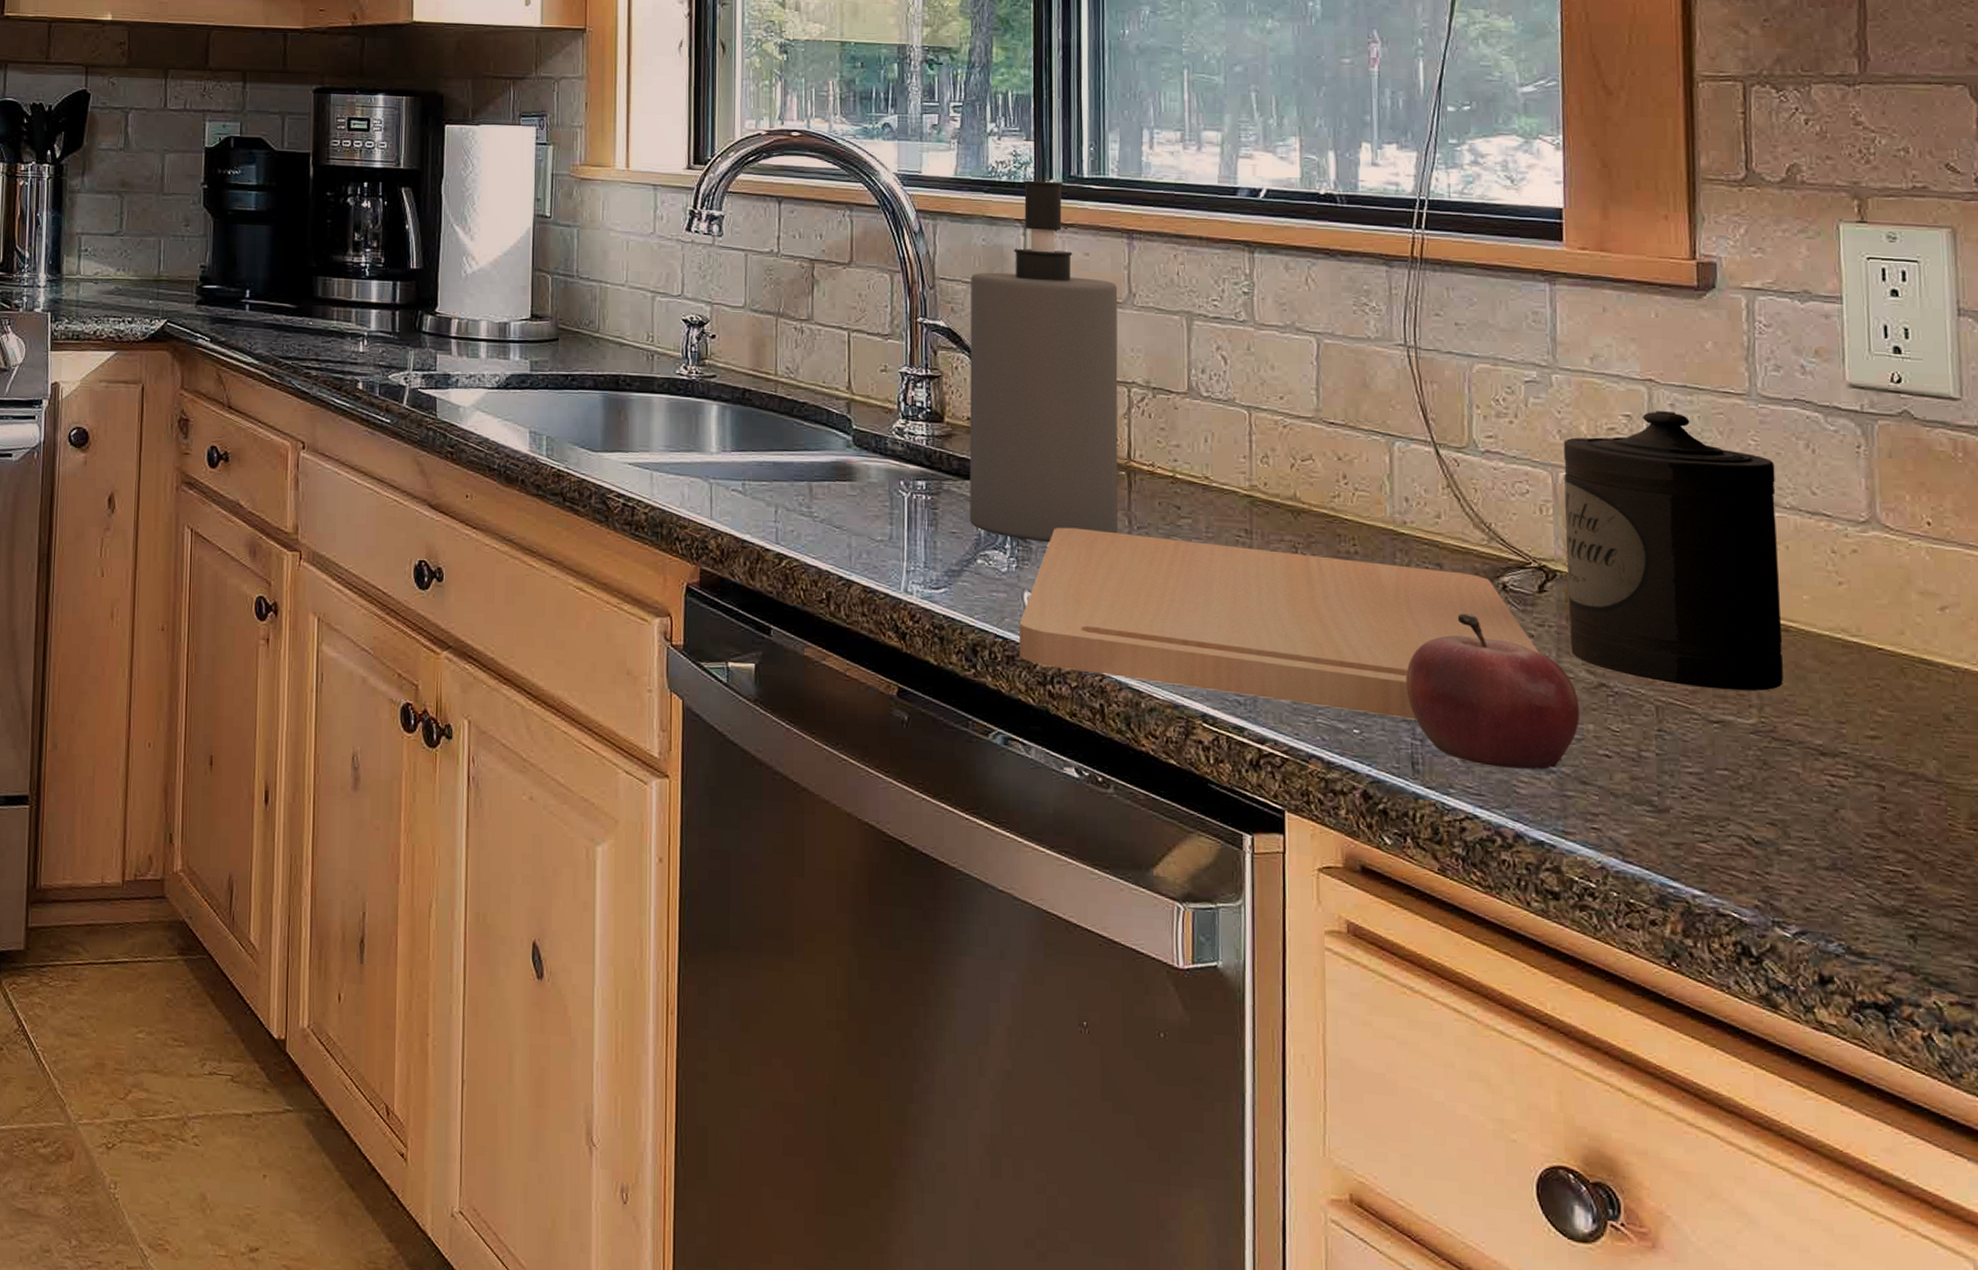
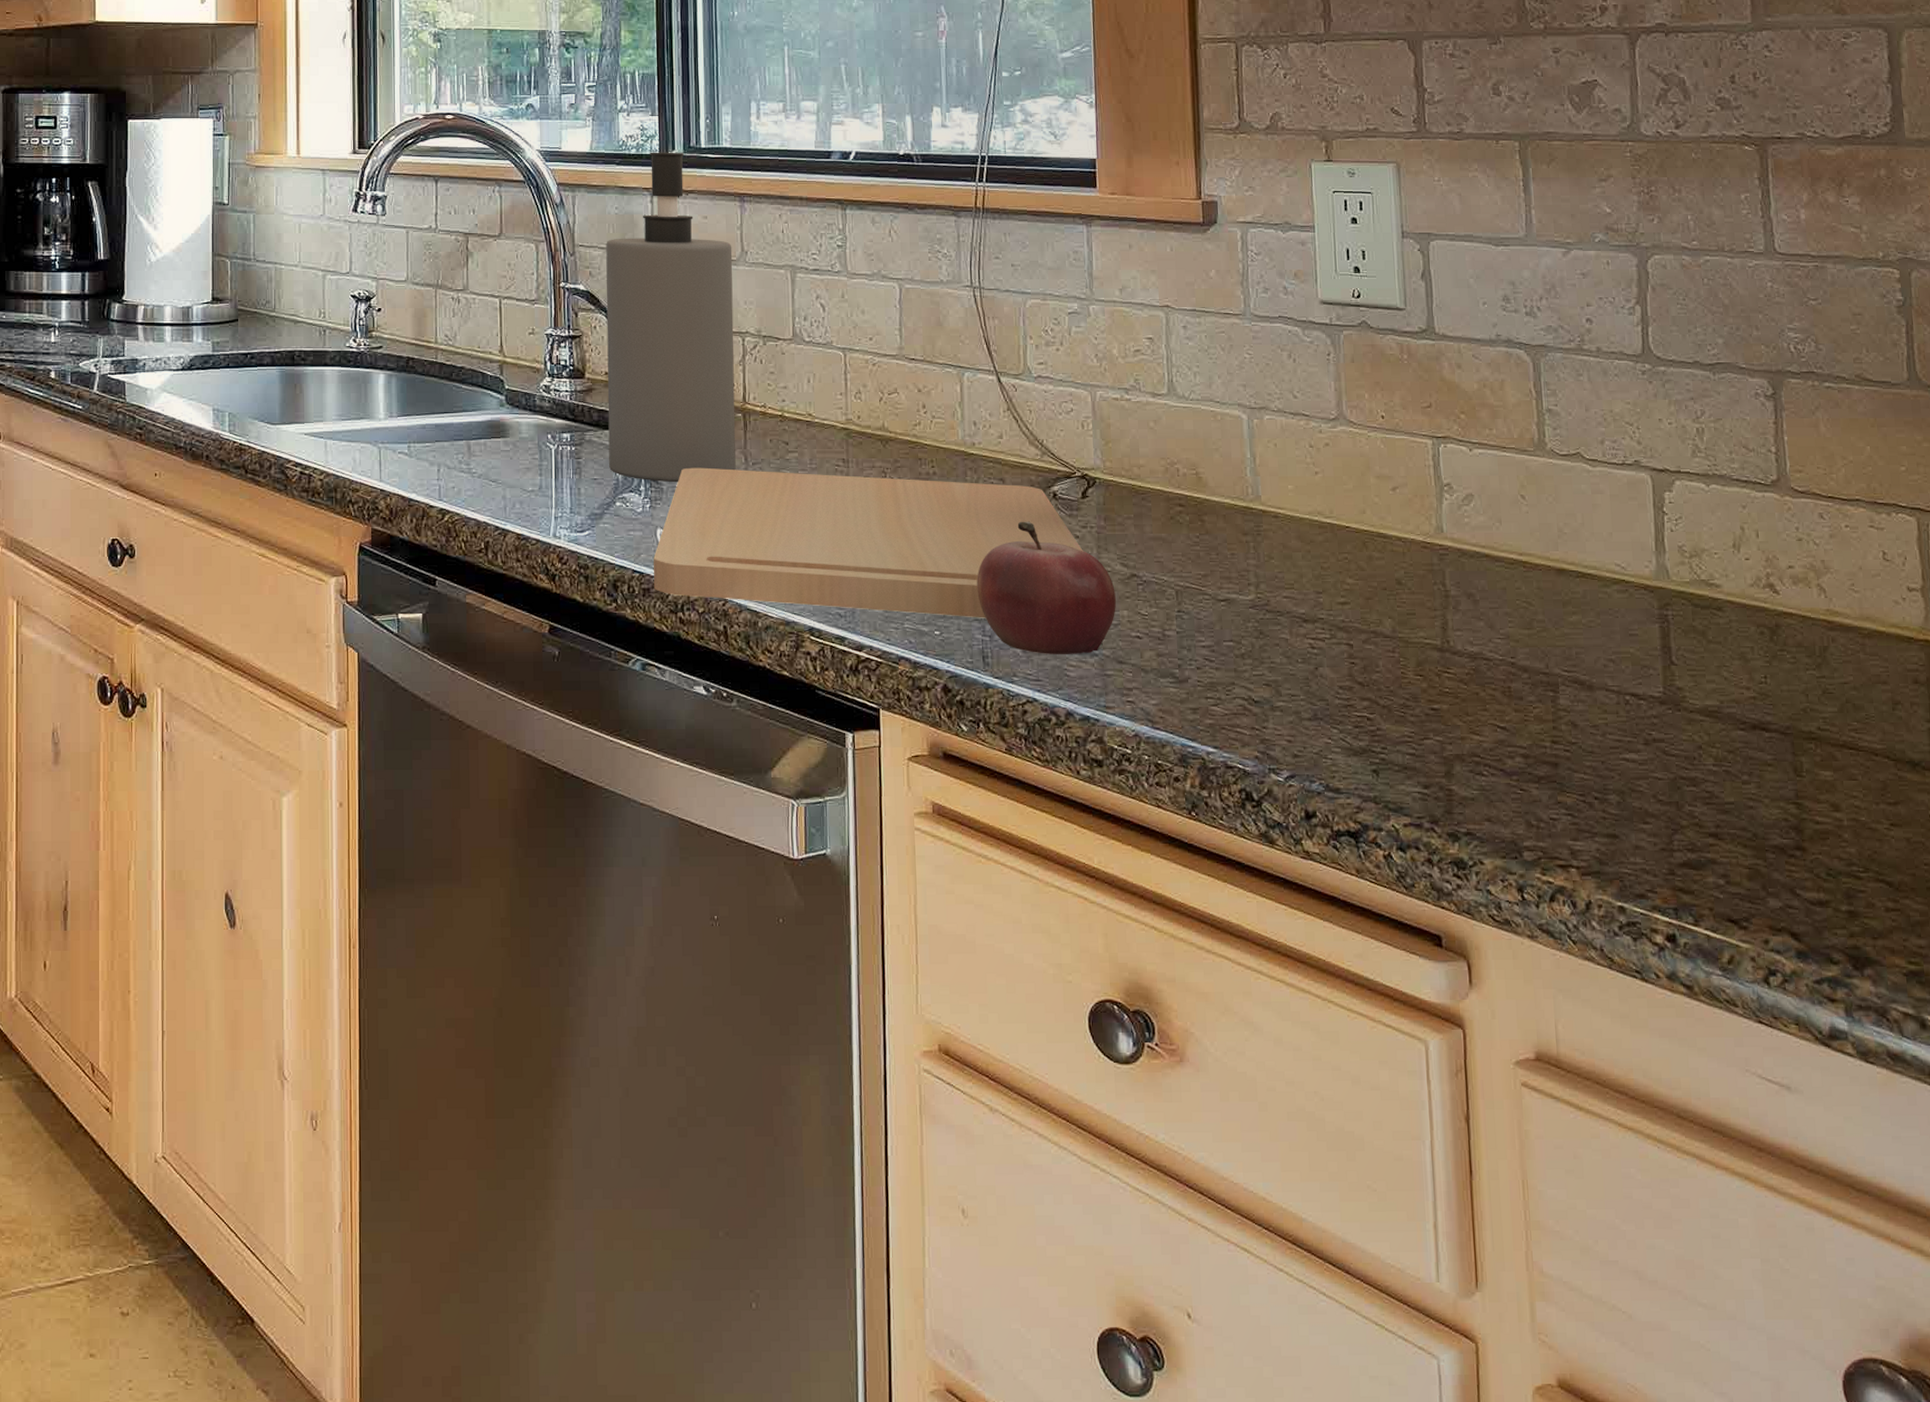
canister: present [1563,411,1783,691] -> none [1099,333,1274,572]

